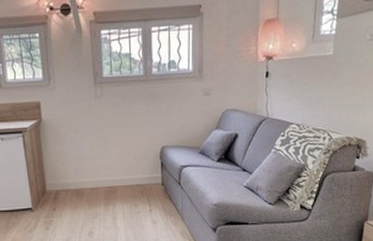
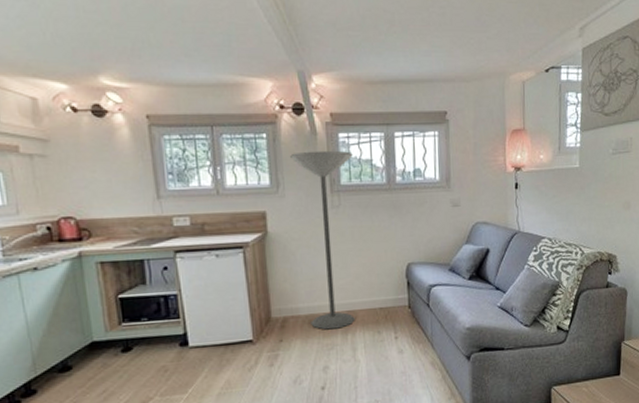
floor lamp: none [59,46,115,202] -> present [290,150,355,330]

